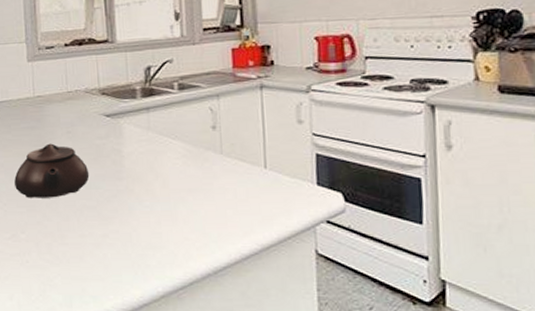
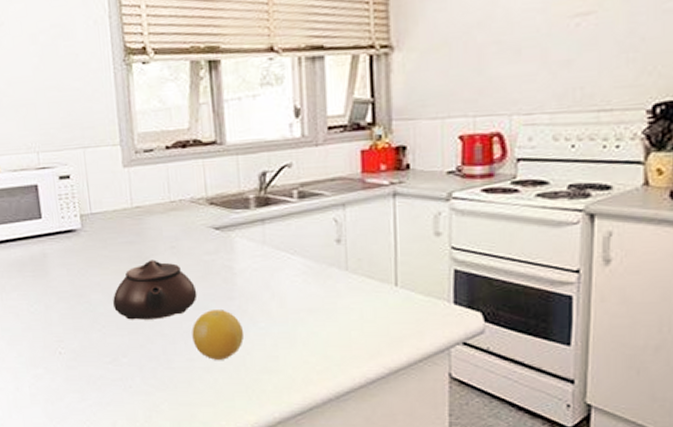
fruit: none [84,189,130,236] -> present [192,310,243,360]

